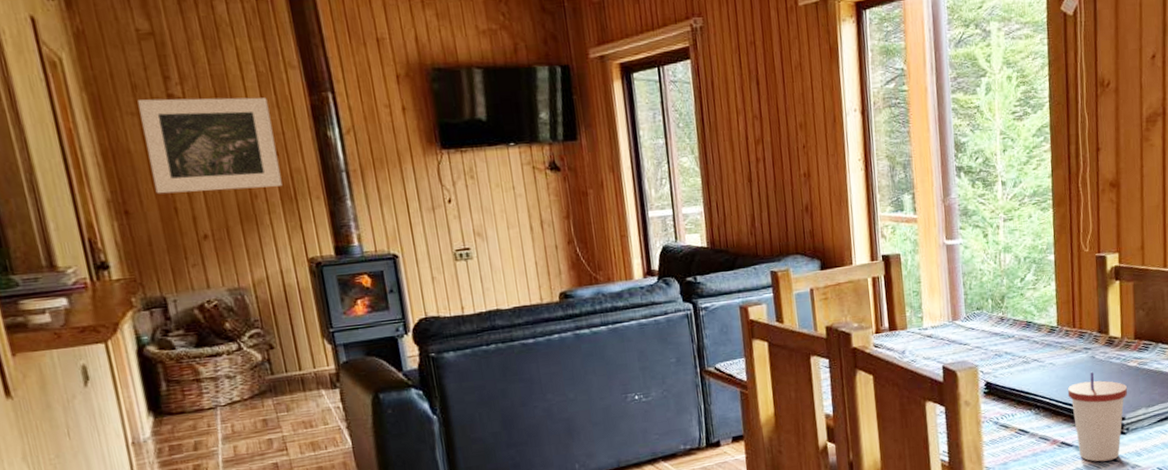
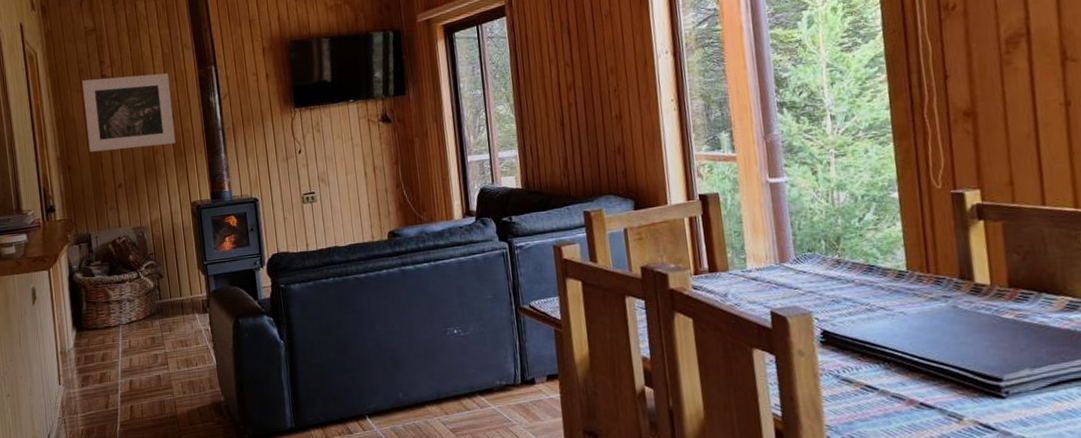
cup: present [1067,371,1128,462] -> none [924,323,1004,430]

